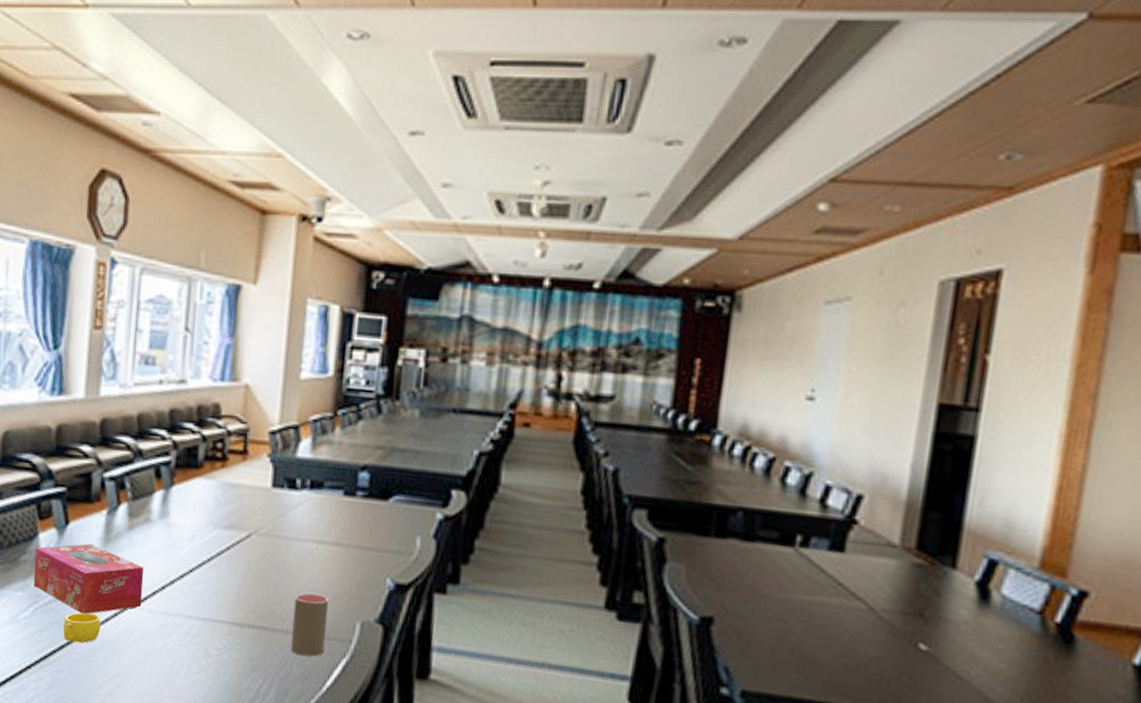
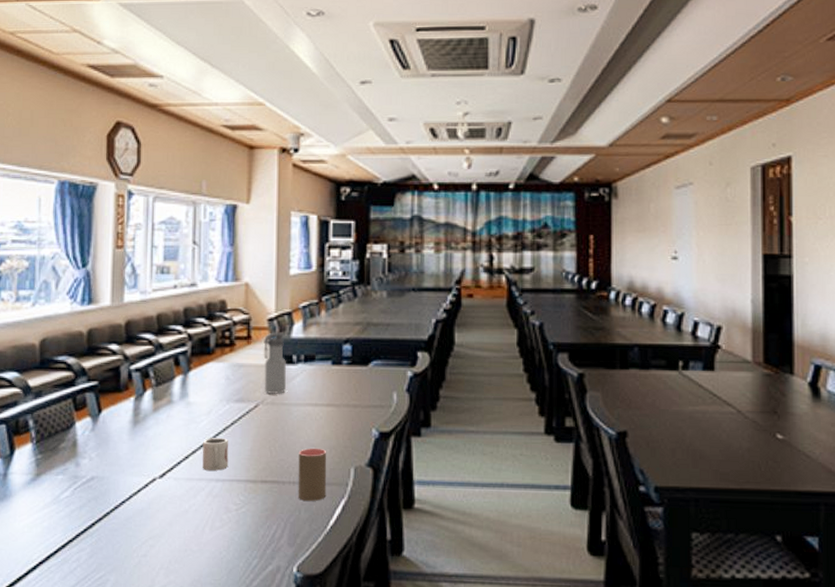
tissue box: present [33,543,145,615] -> none [72,426,170,489]
cup: present [63,612,101,643] -> none [100,486,134,514]
cup: none [181,568,214,608] -> present [203,438,229,471]
water bottle: none [259,449,288,525] -> present [263,332,286,394]

